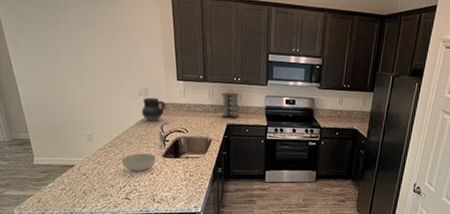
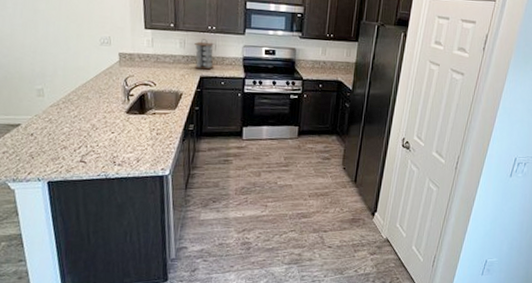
bowl: present [122,153,156,172] -> none [77,109,118,131]
ceramic jug: present [142,97,165,122] -> none [103,47,130,74]

